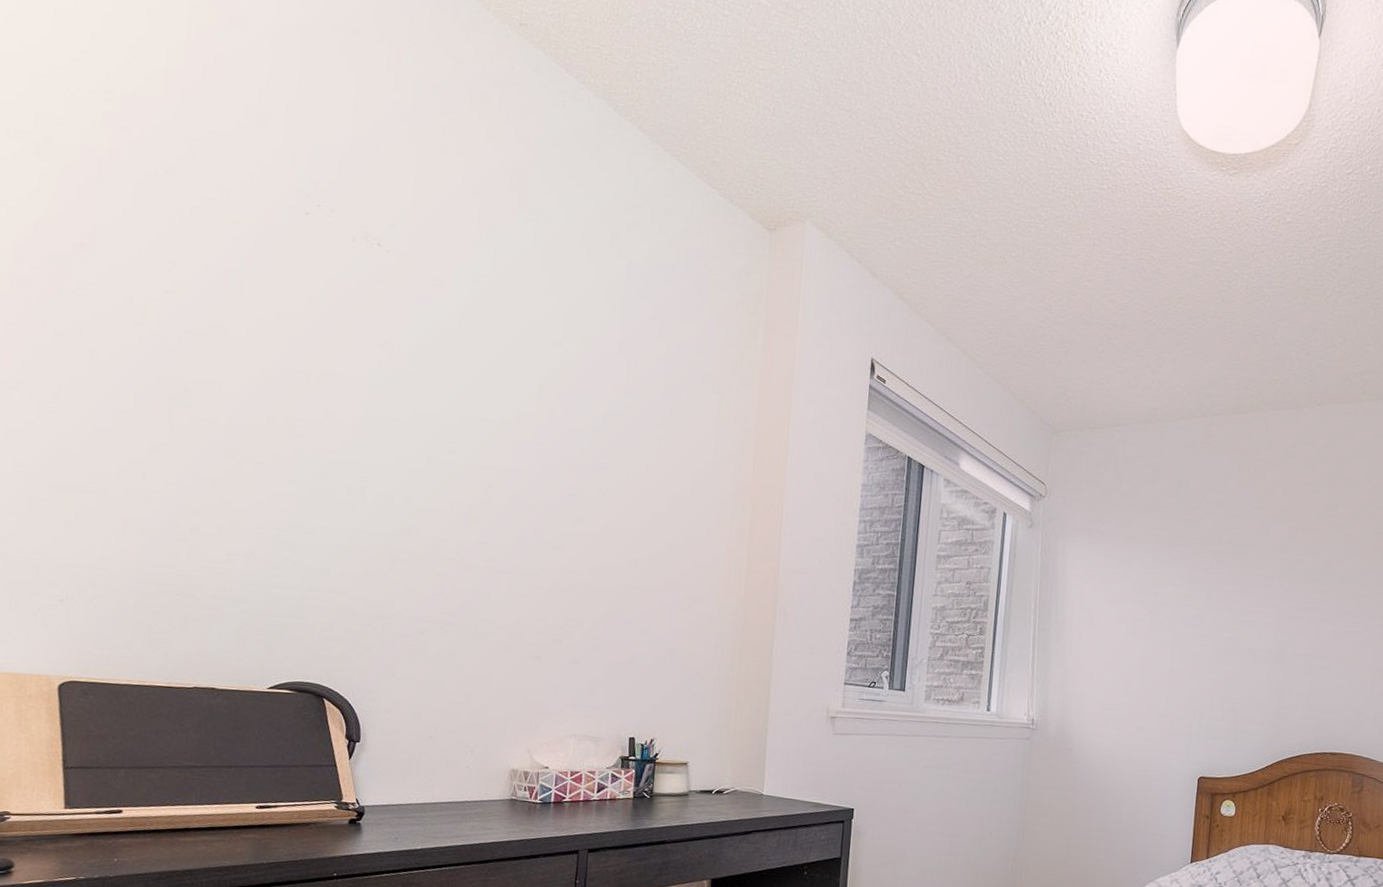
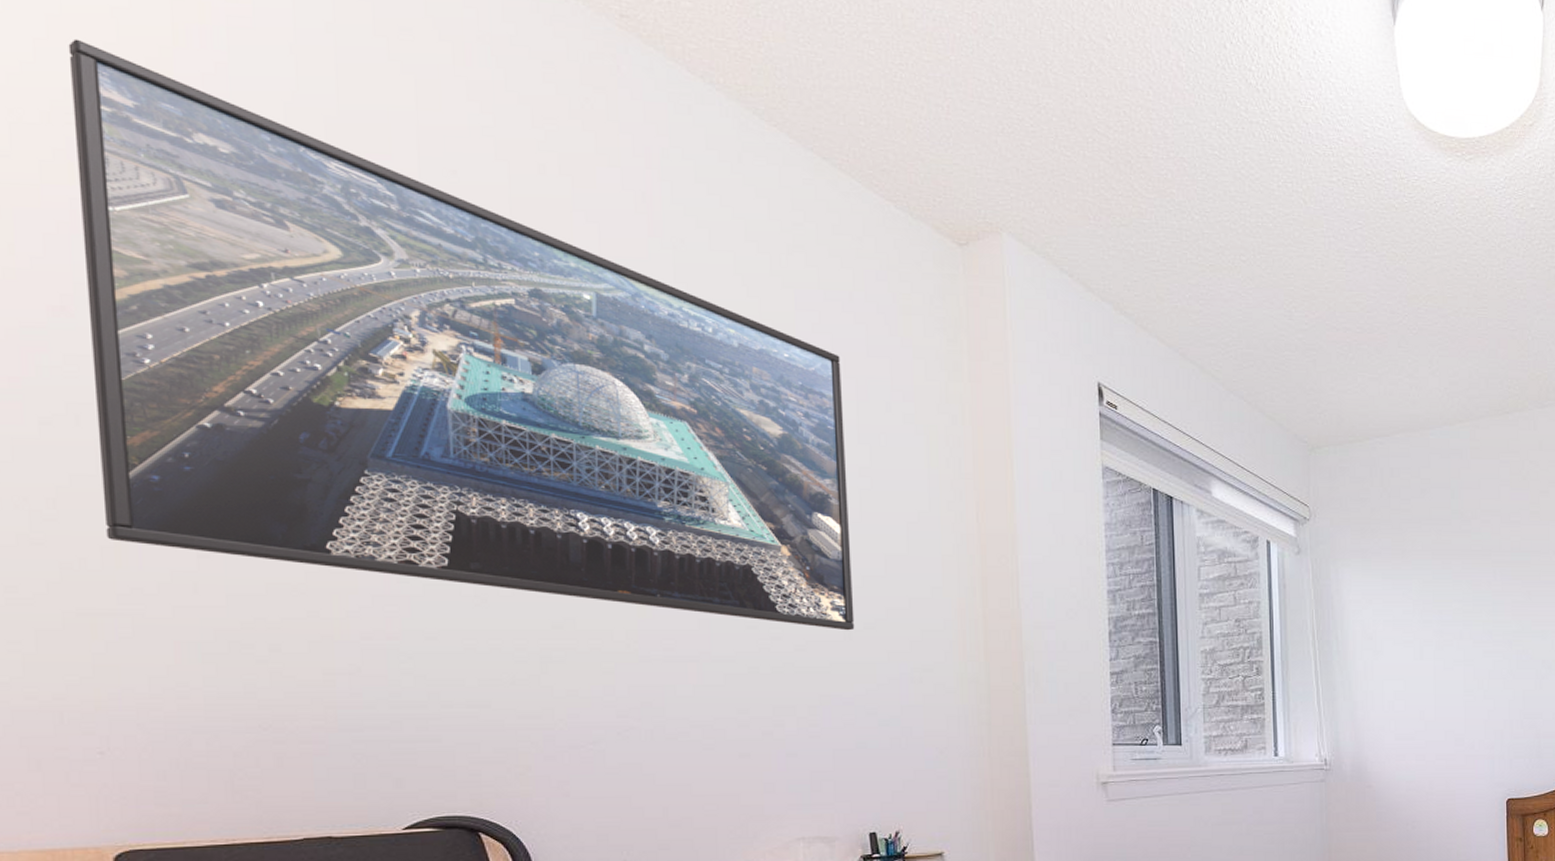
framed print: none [88,33,658,559] -> present [68,39,855,631]

